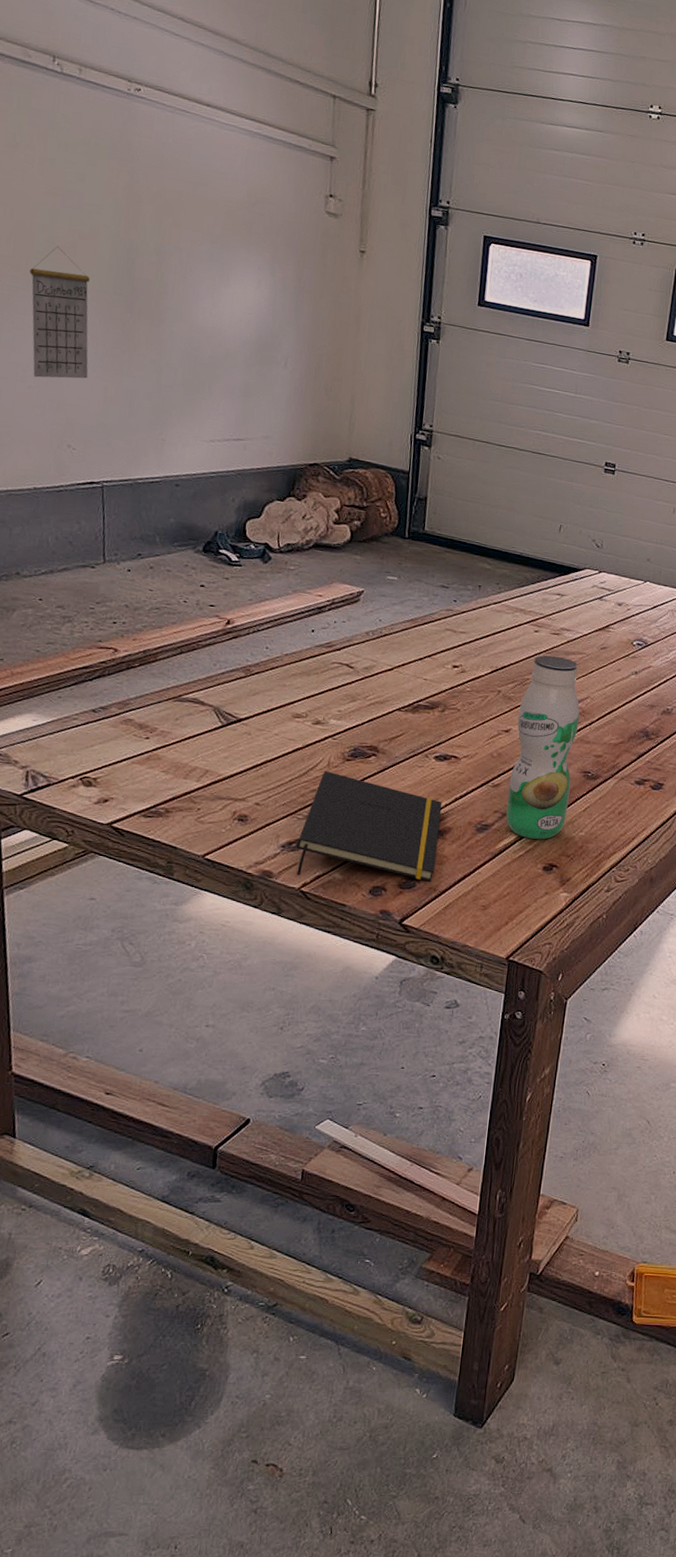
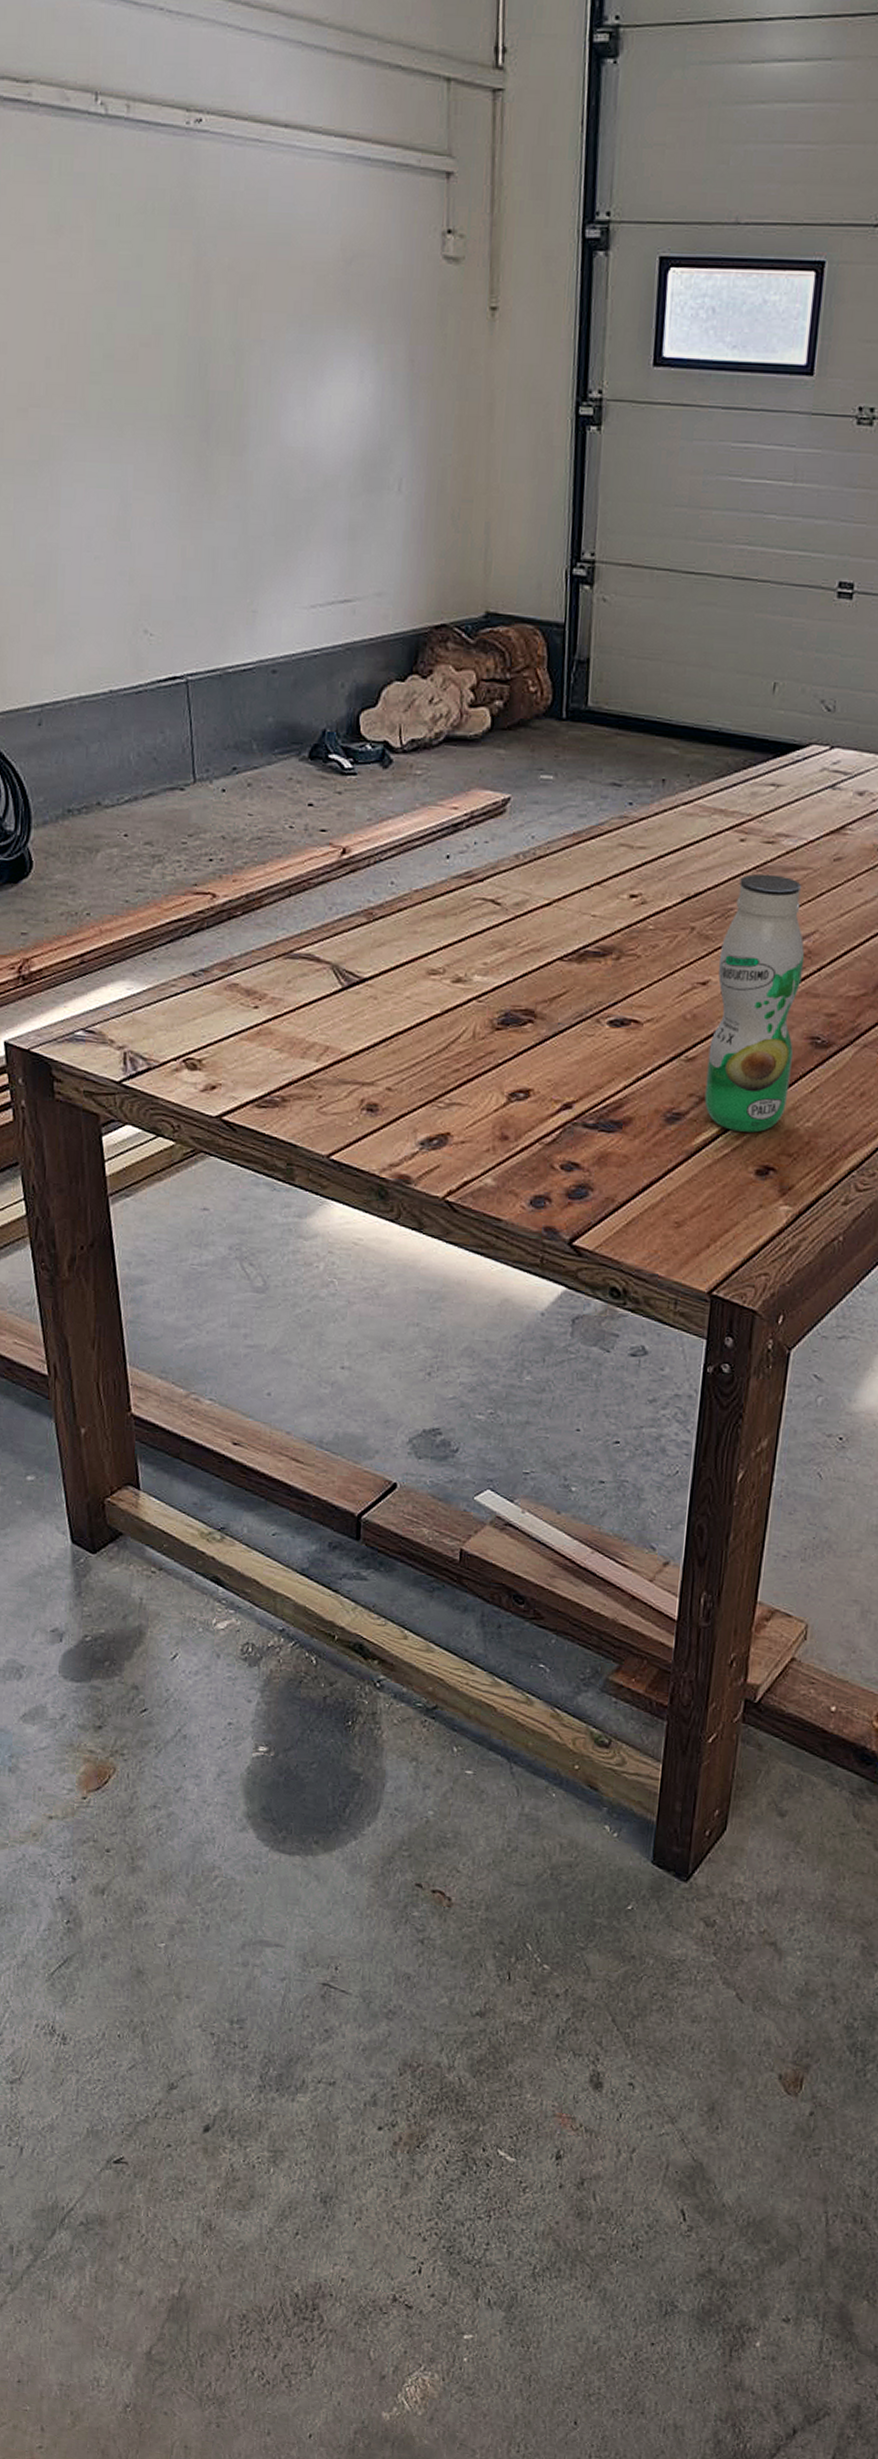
calendar: present [30,246,90,379] -> none [87,361,162,544]
notepad: present [296,770,442,882] -> none [438,1043,620,1190]

